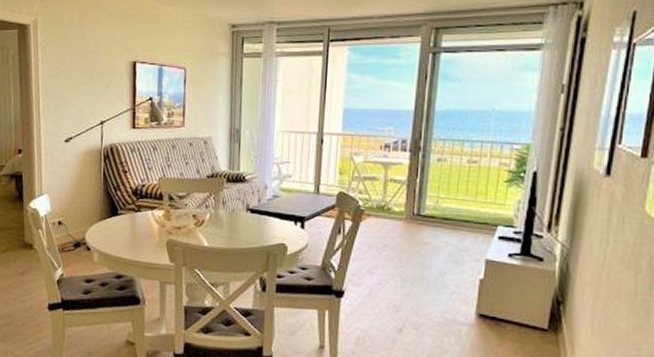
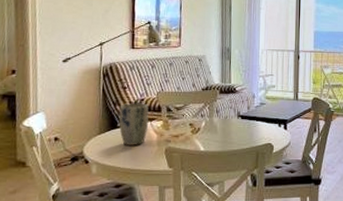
plant pot: none [119,189,150,235] -> present [119,103,149,145]

